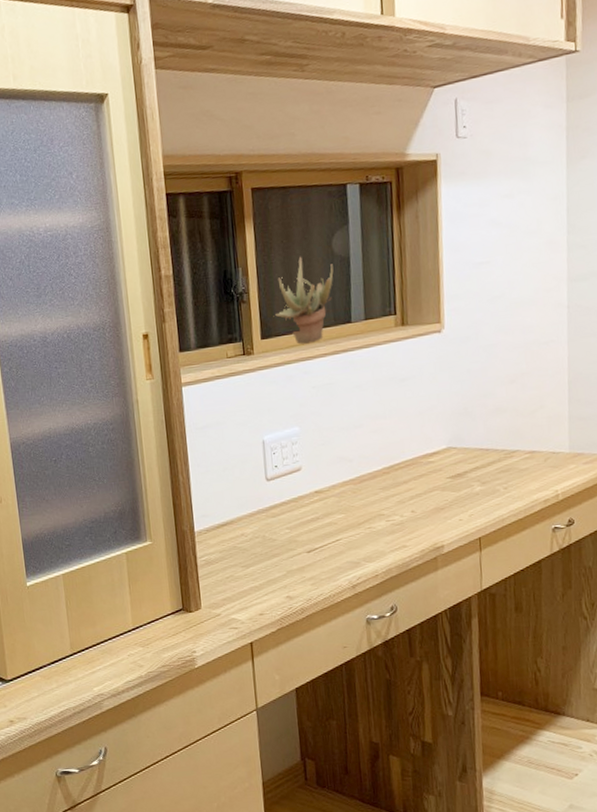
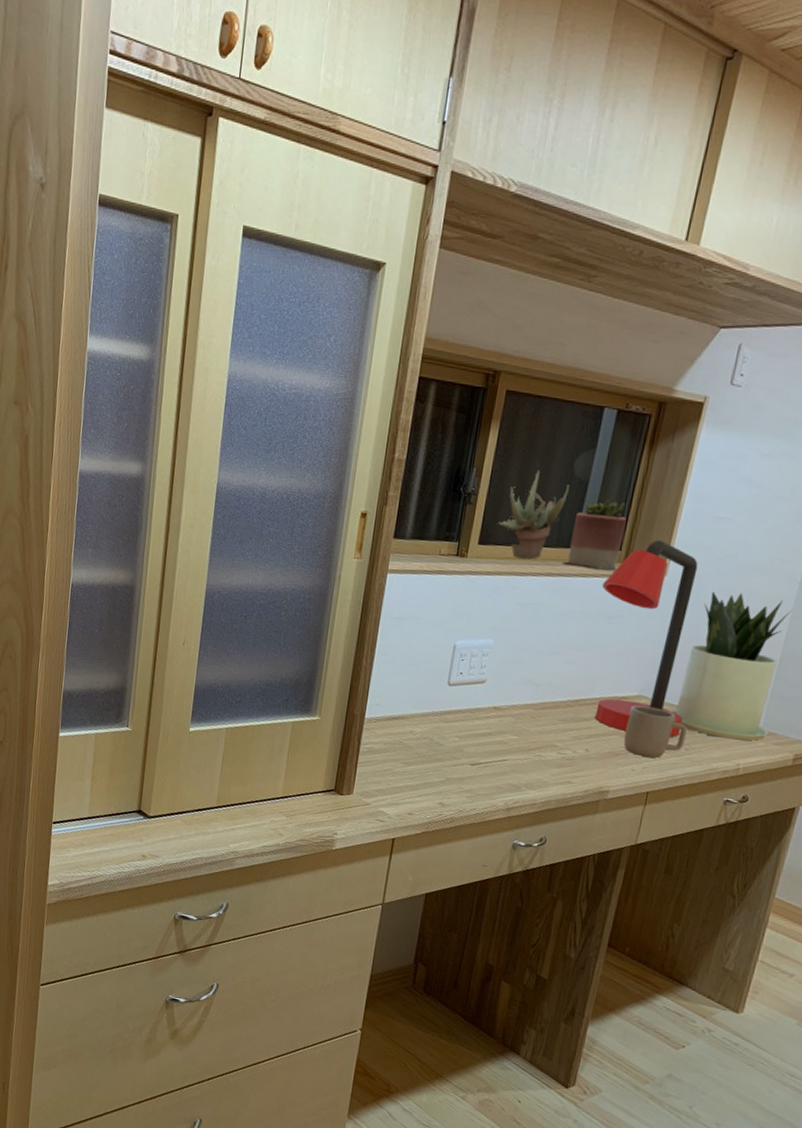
succulent planter: none [344,269,397,341] -> present [561,499,627,573]
desk lamp: none [387,296,495,485] -> present [595,539,698,737]
mug: none [443,455,502,505] -> present [623,705,687,758]
planter: none [479,327,576,470] -> present [668,591,792,741]

